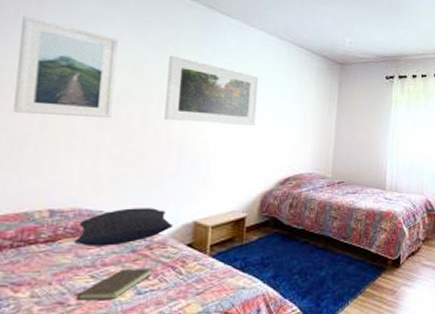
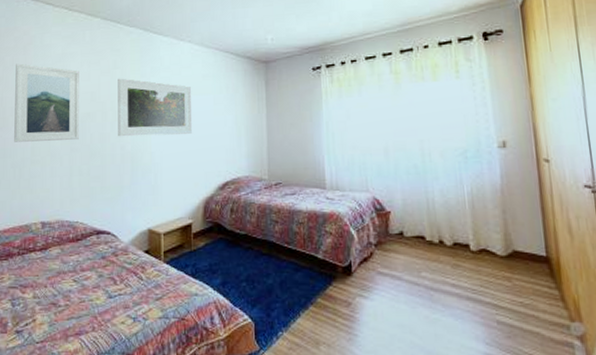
book: present [70,269,152,301] -> none [60,274,119,303]
pillow: present [75,208,173,247] -> none [60,218,132,254]

